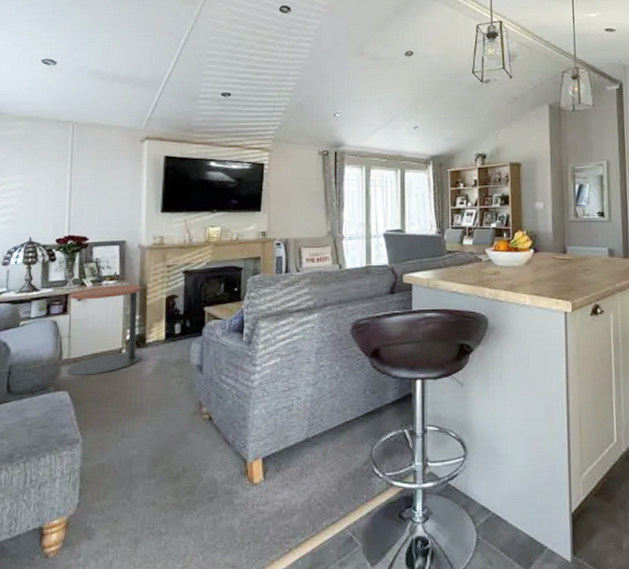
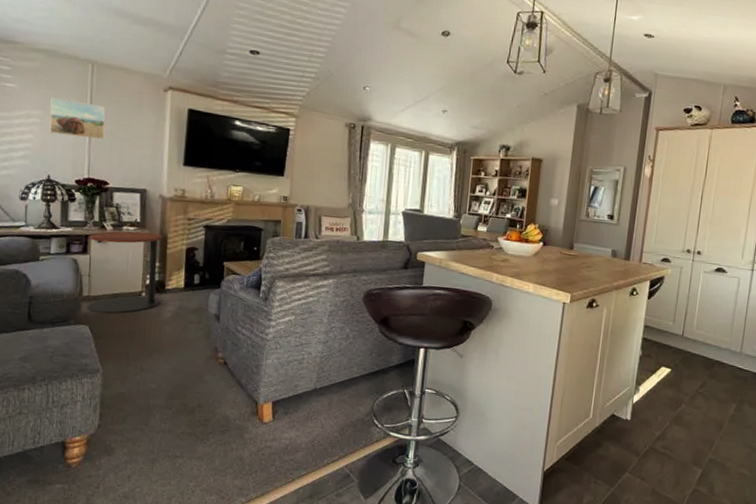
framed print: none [31,161,85,197] -> present [49,97,105,140]

